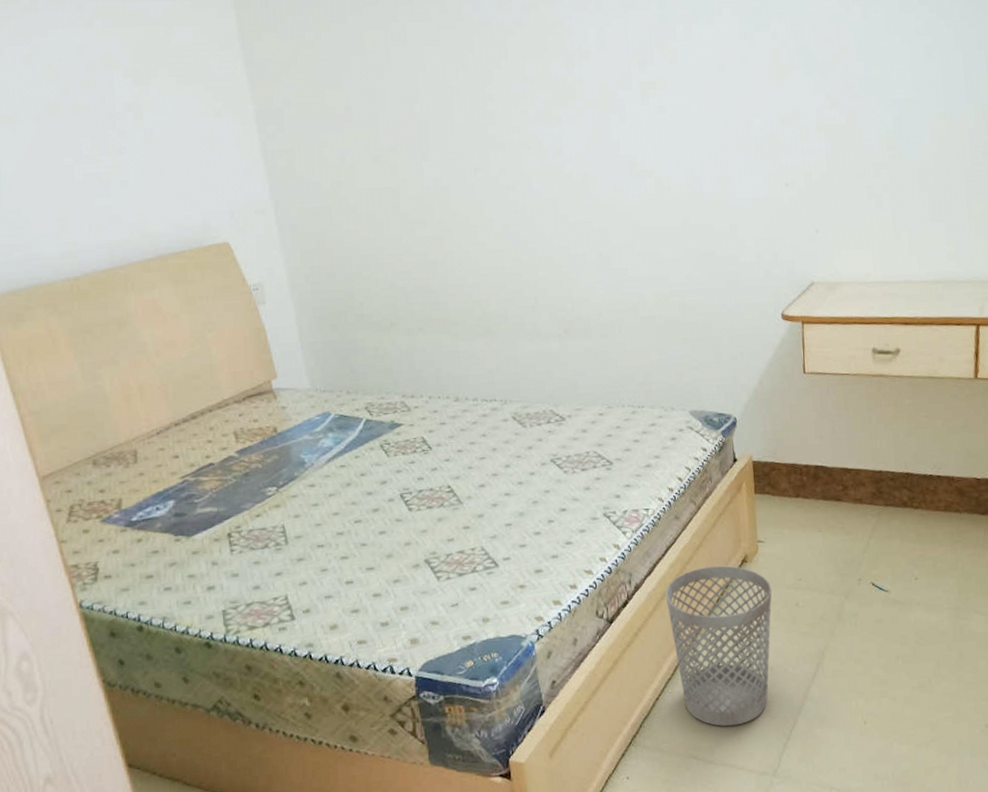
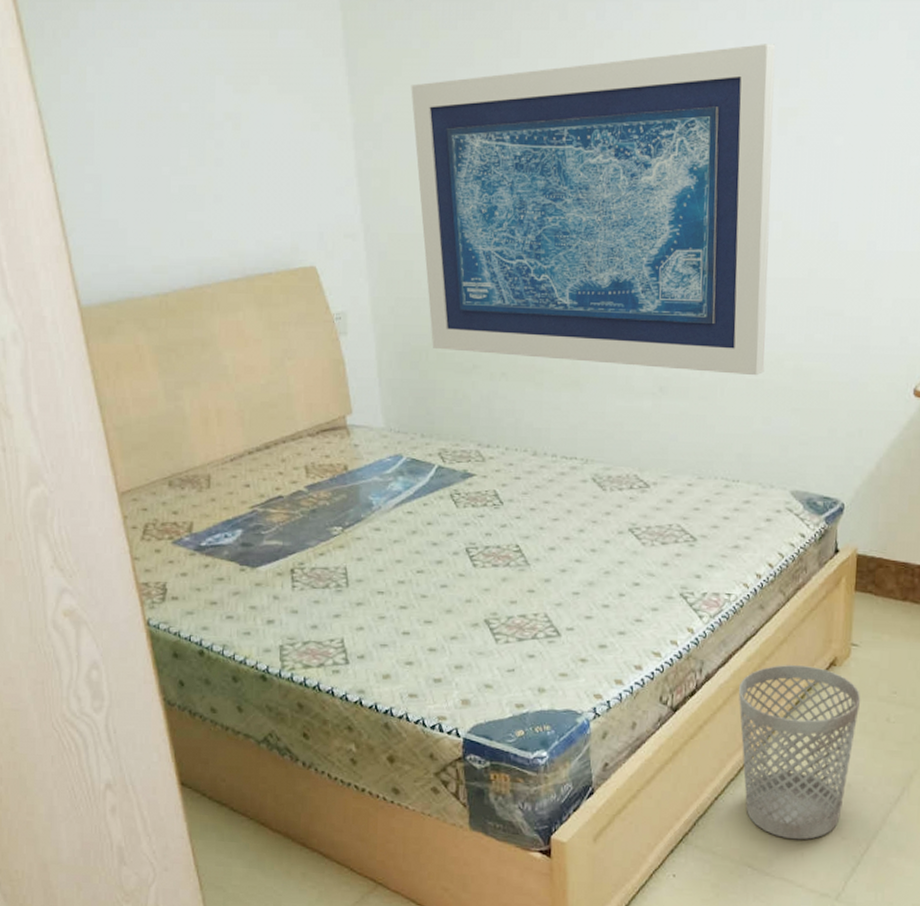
wall art: none [307,29,654,313] -> present [411,44,776,376]

